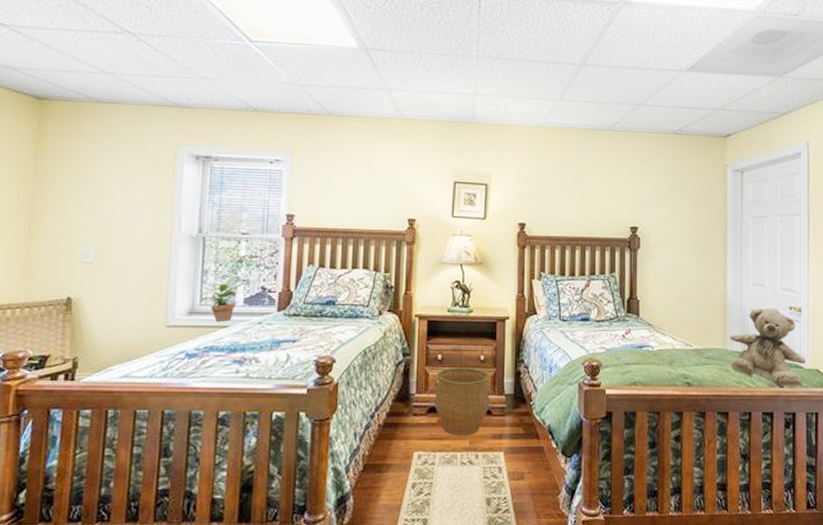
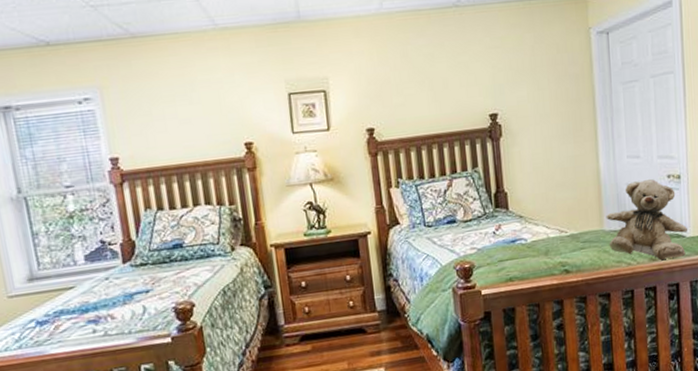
potted plant: present [202,283,238,323] -> none [39,243,77,285]
basket: present [433,367,490,436] -> none [302,289,363,359]

